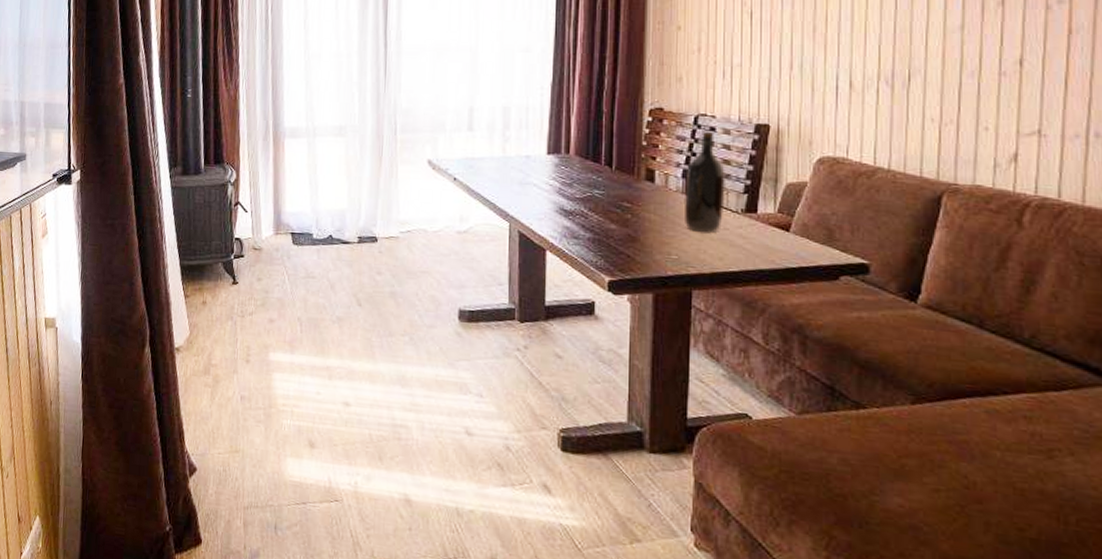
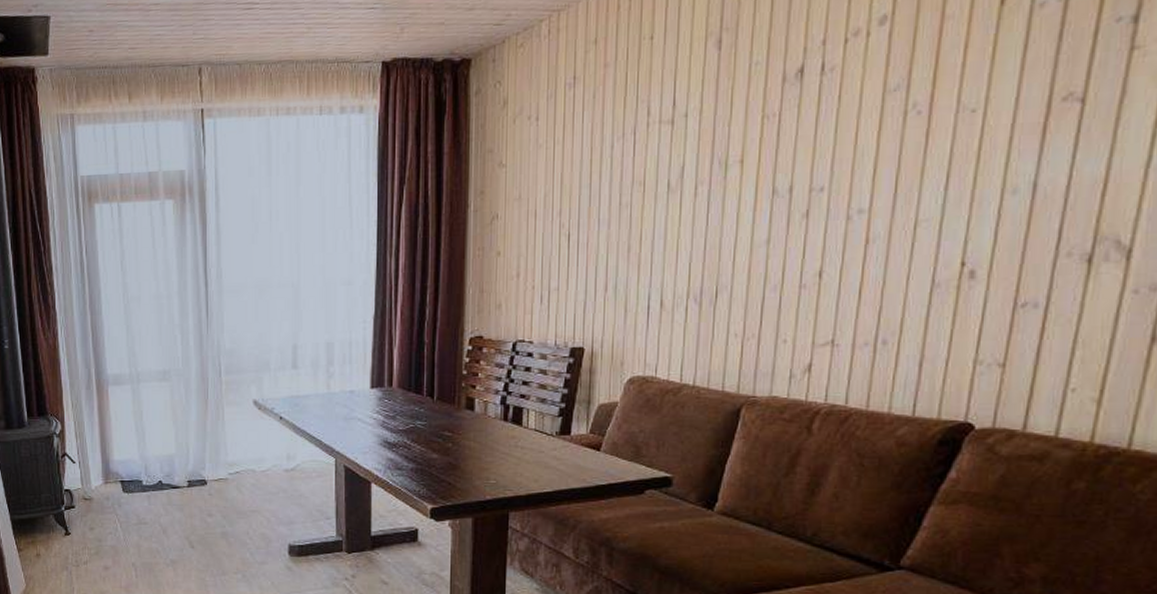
wine bottle: present [685,131,725,232] -> none [503,357,541,456]

